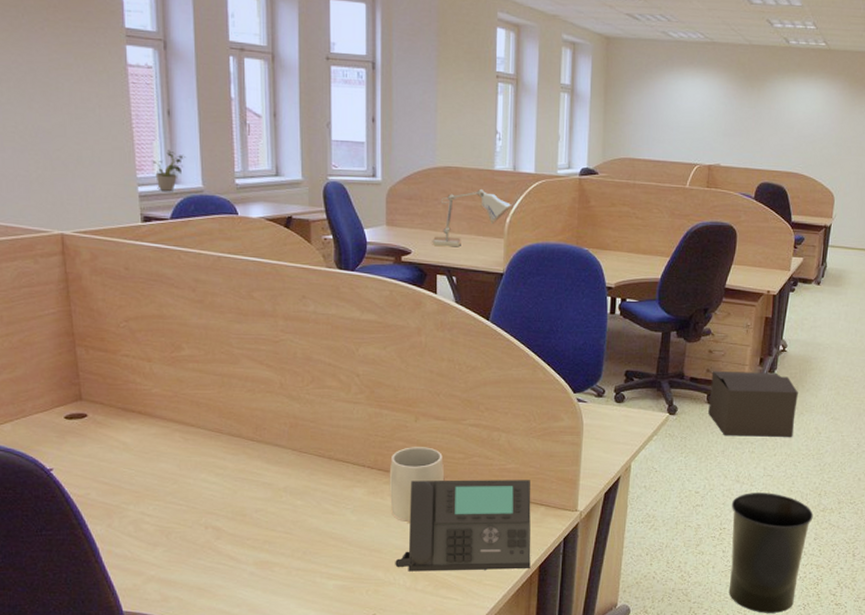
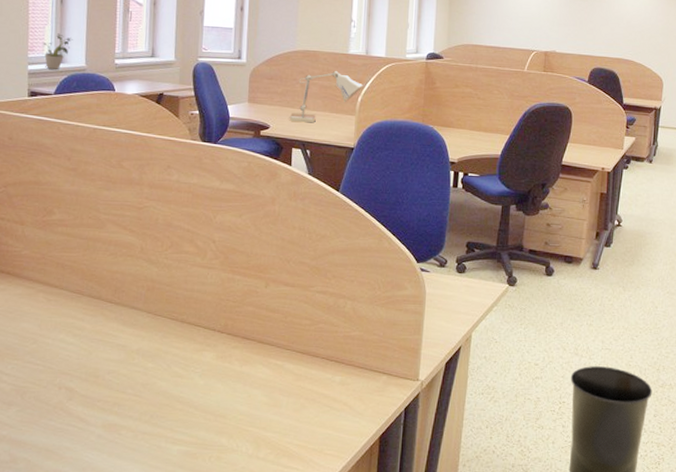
mug: present [389,447,445,523] -> none [237,312,292,388]
phone: present [395,480,531,572] -> none [239,346,374,440]
cardboard box: present [708,371,798,437] -> none [547,244,634,311]

